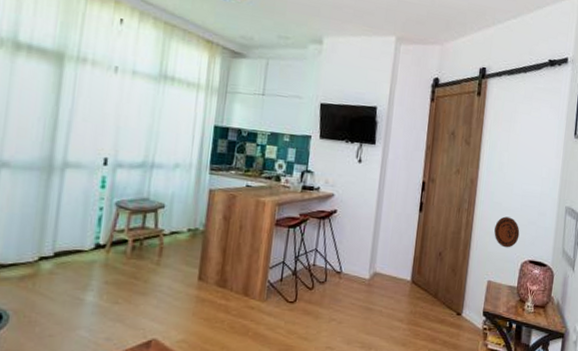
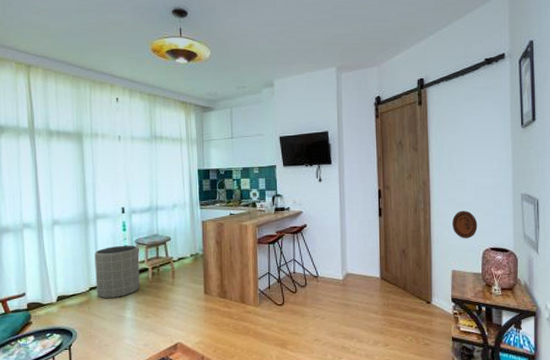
trash can: none [48,206,118,275] -> present [94,245,141,299]

